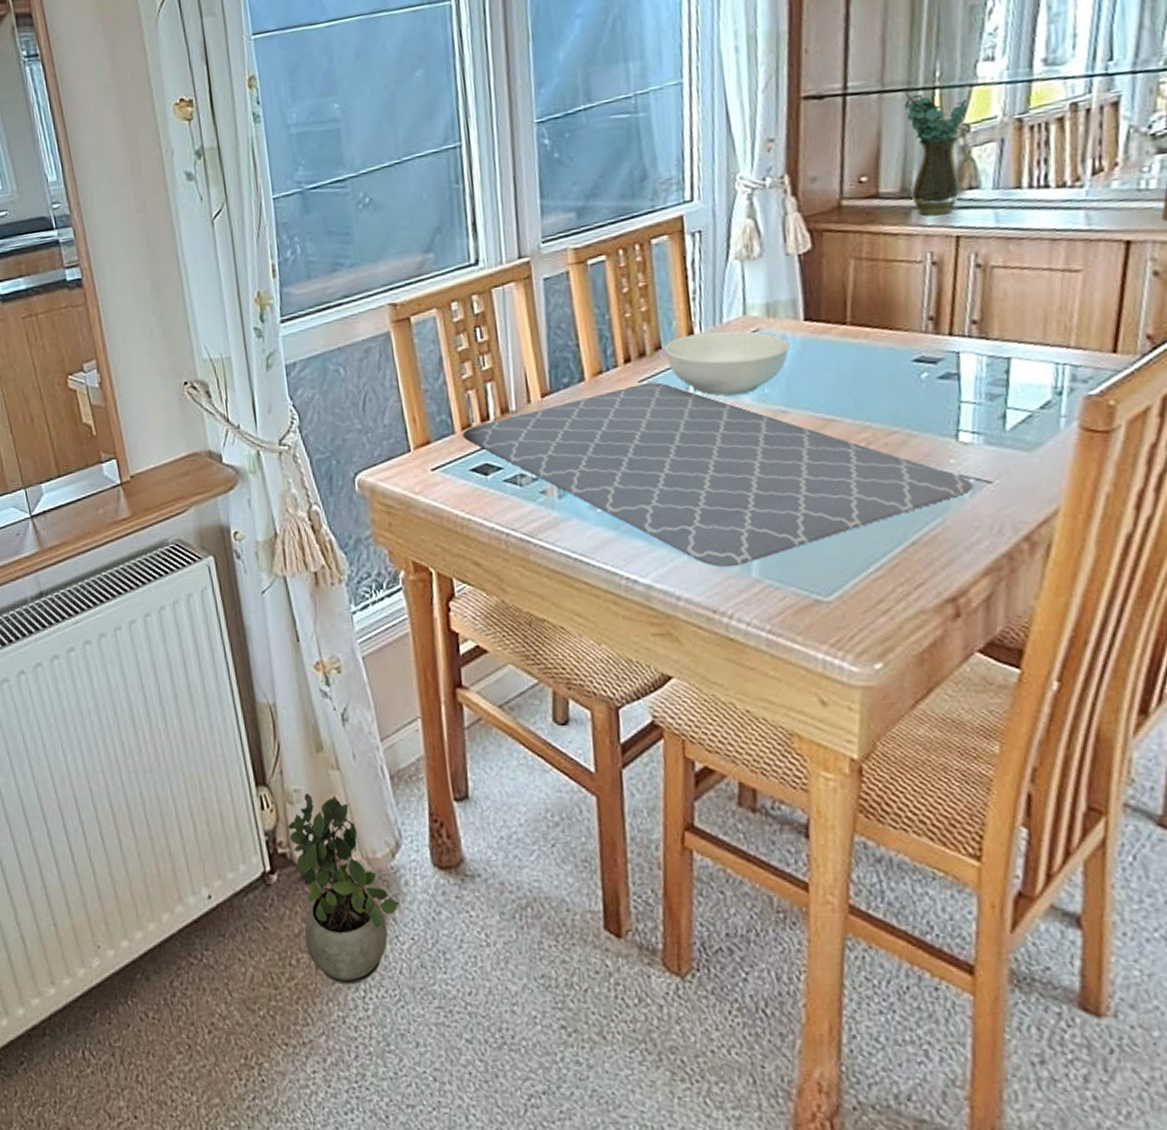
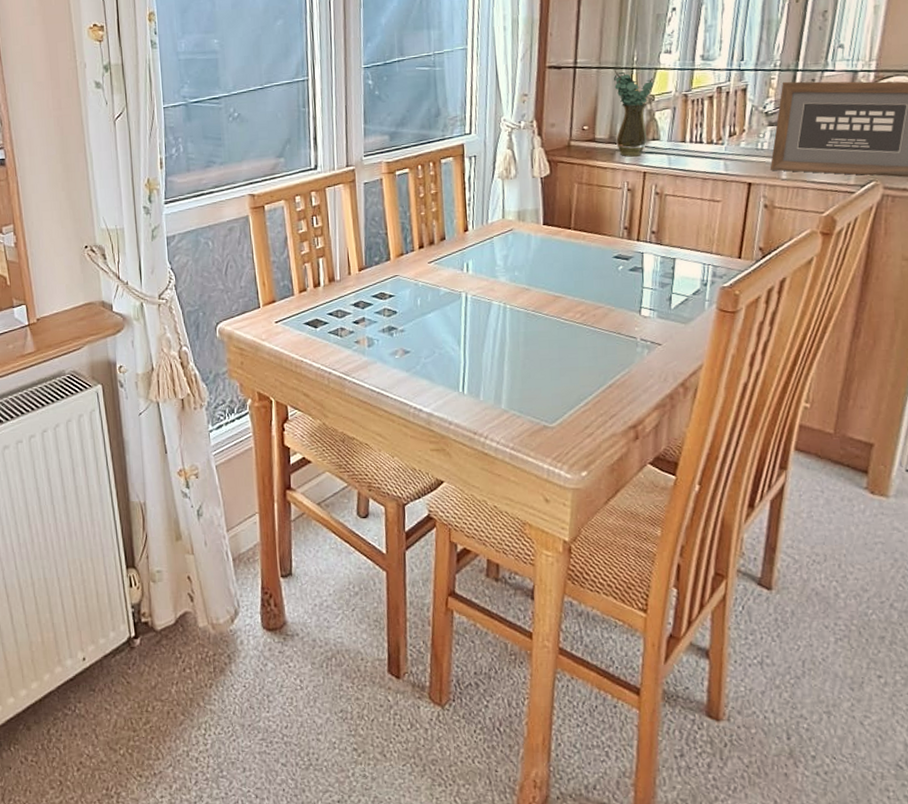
potted plant: present [287,792,400,985] -> none [150,573,235,725]
placemat: present [462,383,972,568] -> none [299,264,649,401]
bowl: present [663,330,790,396] -> none [447,229,533,276]

